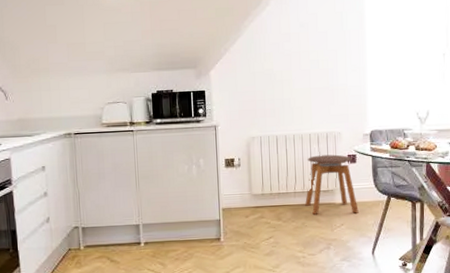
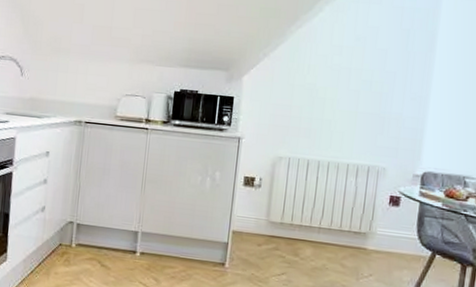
stool: present [305,154,359,215] -> none [329,189,395,266]

